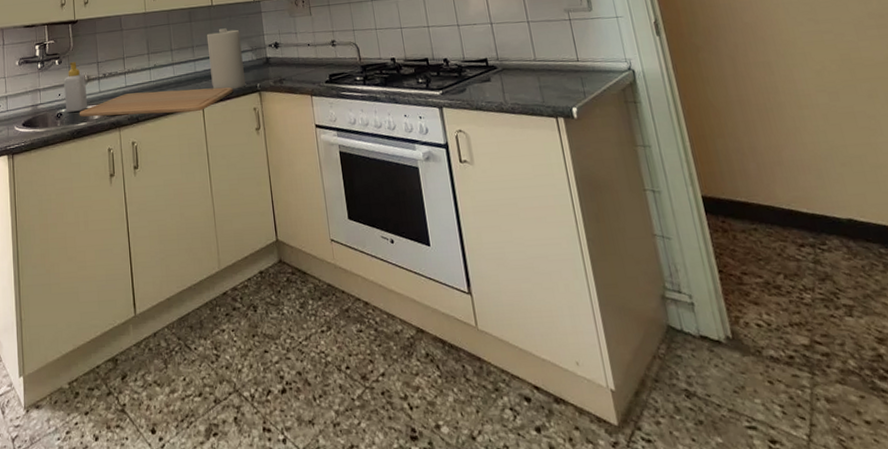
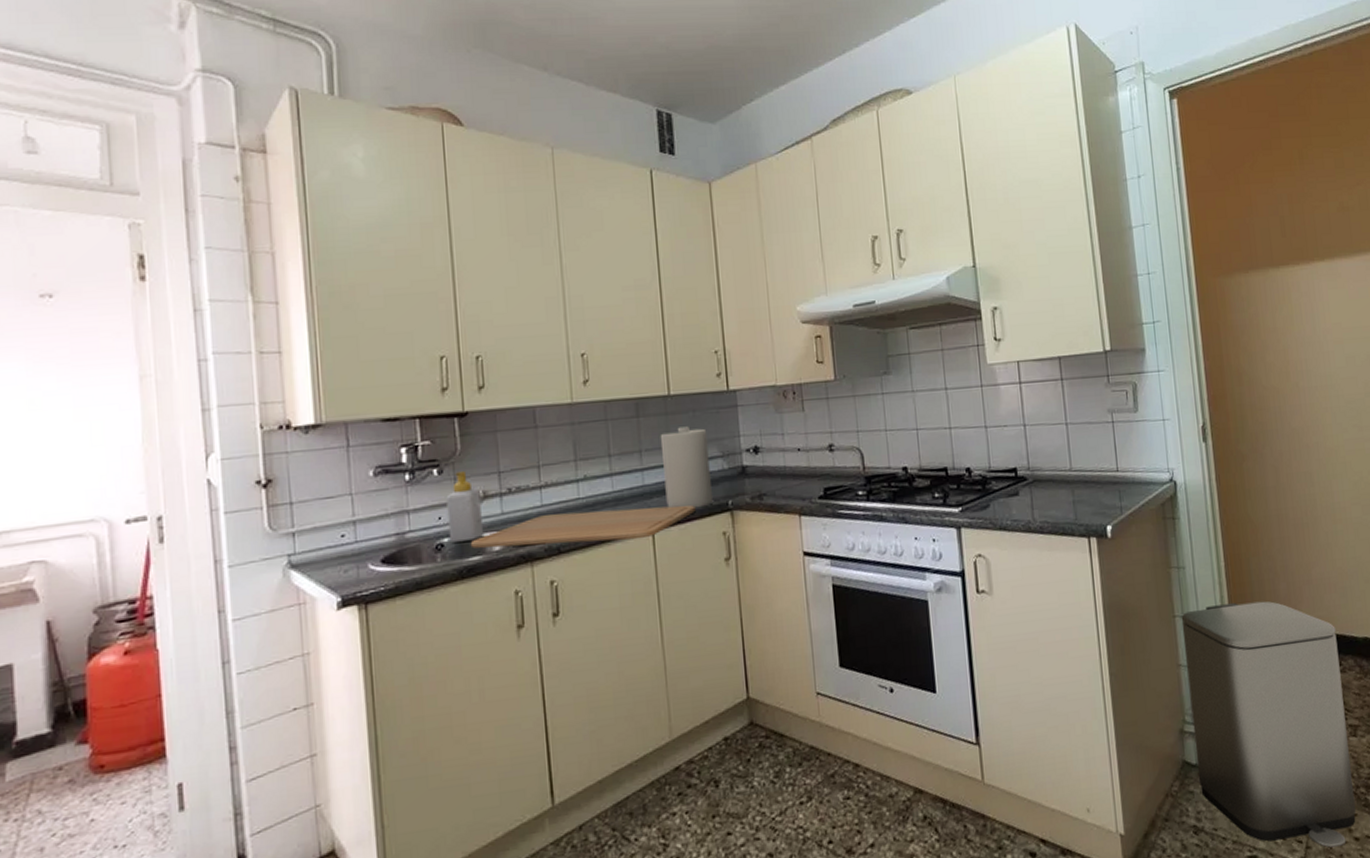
pedal bin: none [651,179,864,429] -> present [1181,601,1356,848]

